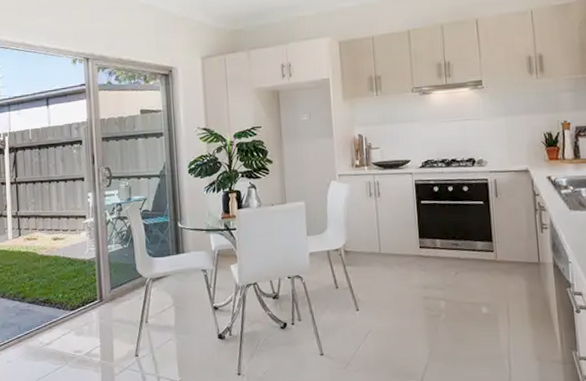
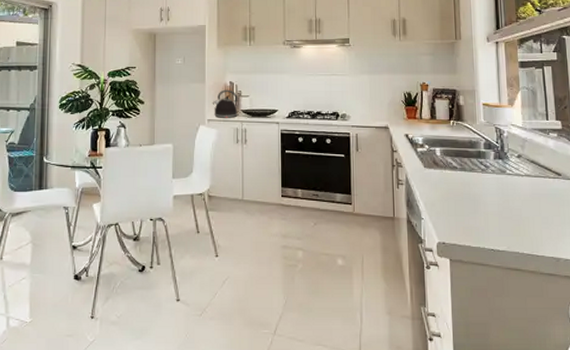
kettle: none [342,142,370,174] -> present [213,89,239,119]

